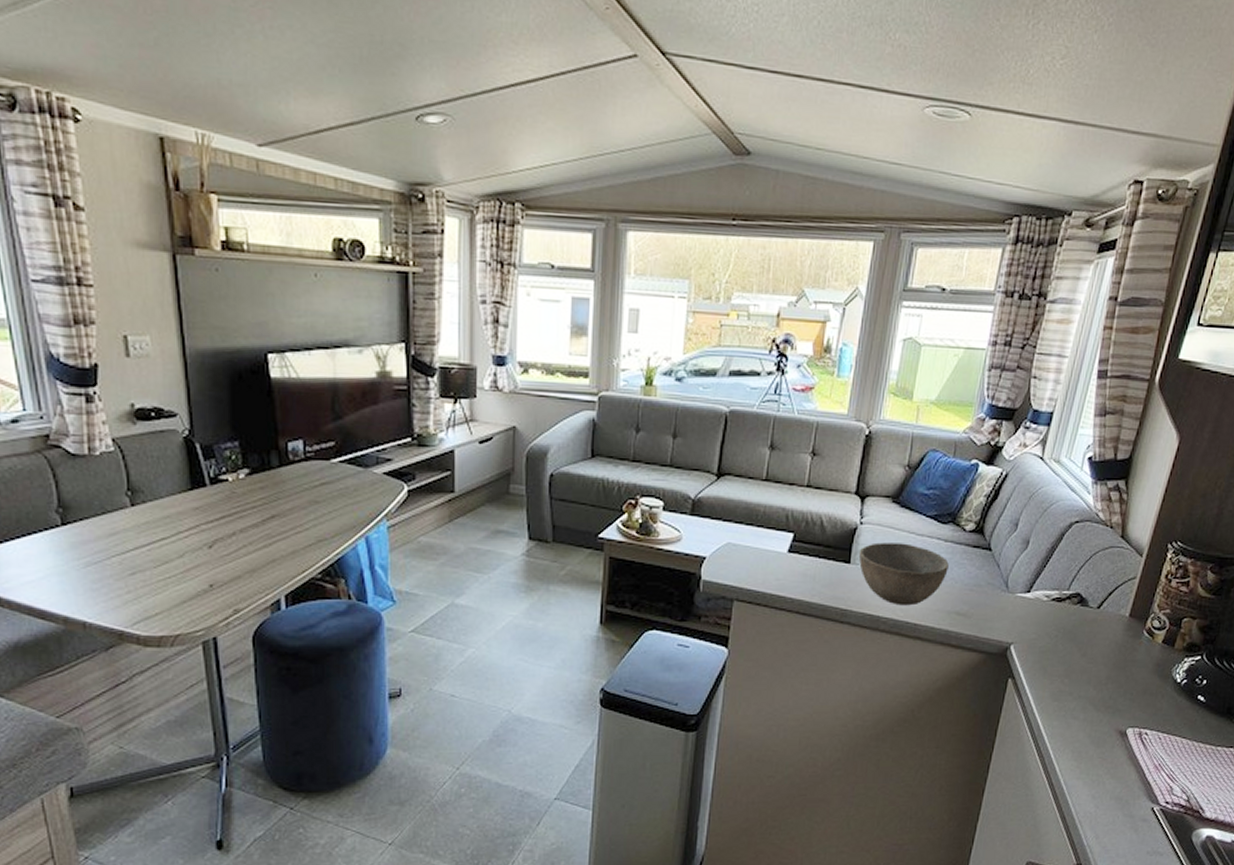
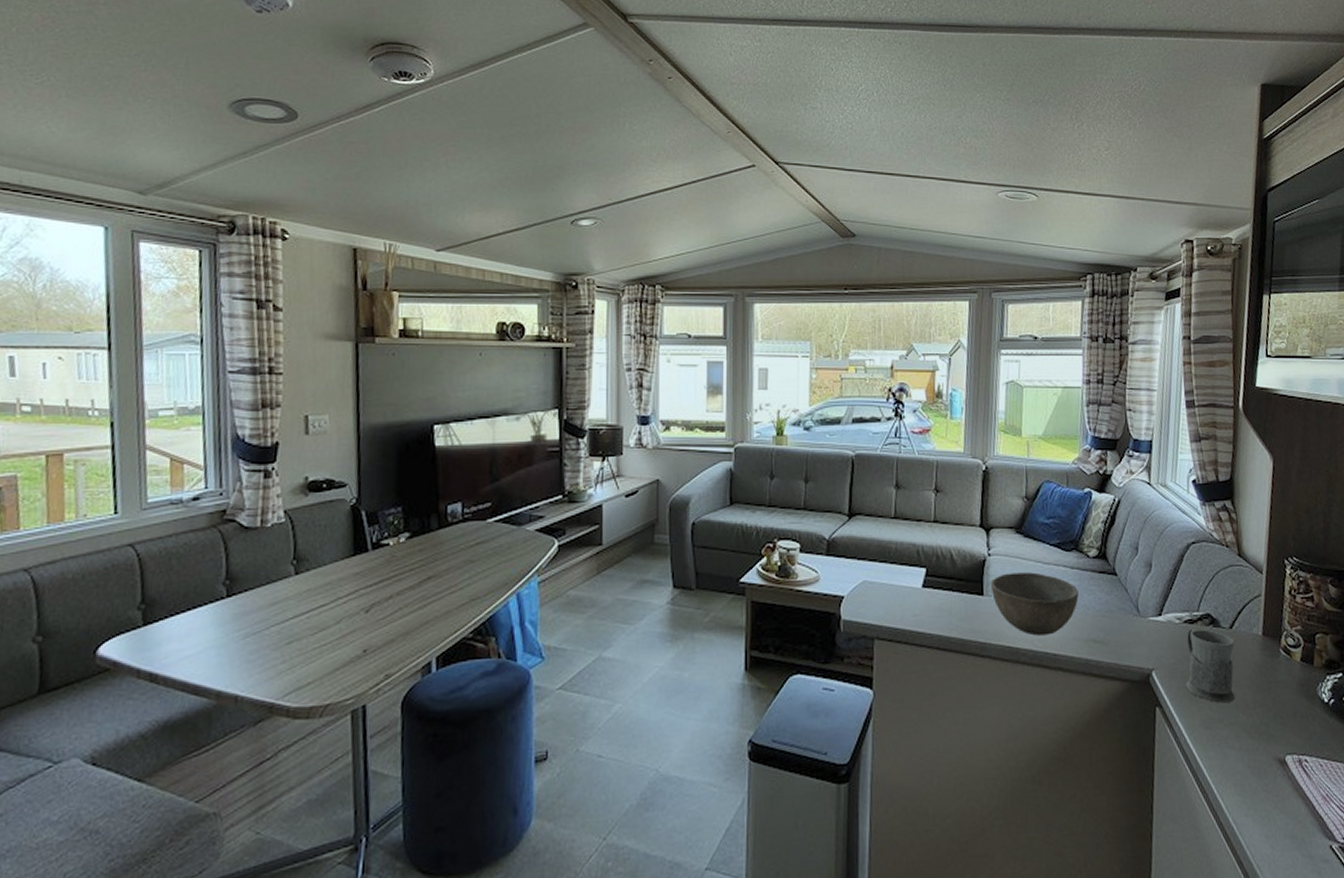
mug: none [1042,606,1099,678] -> present [1185,628,1235,703]

